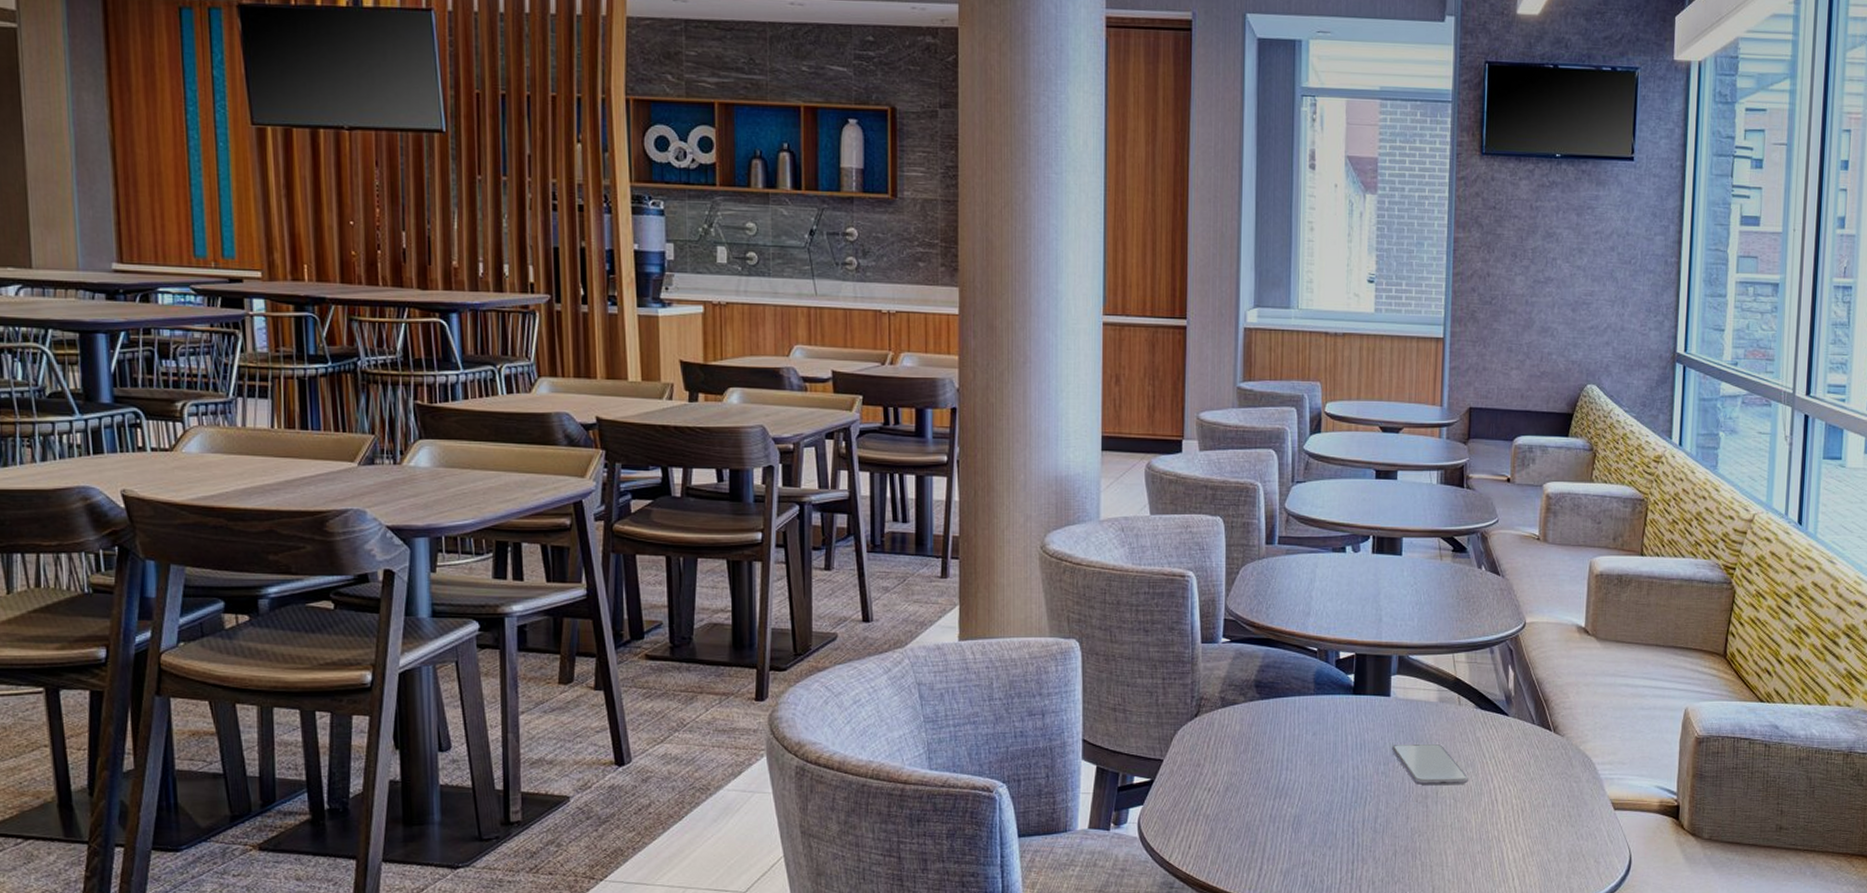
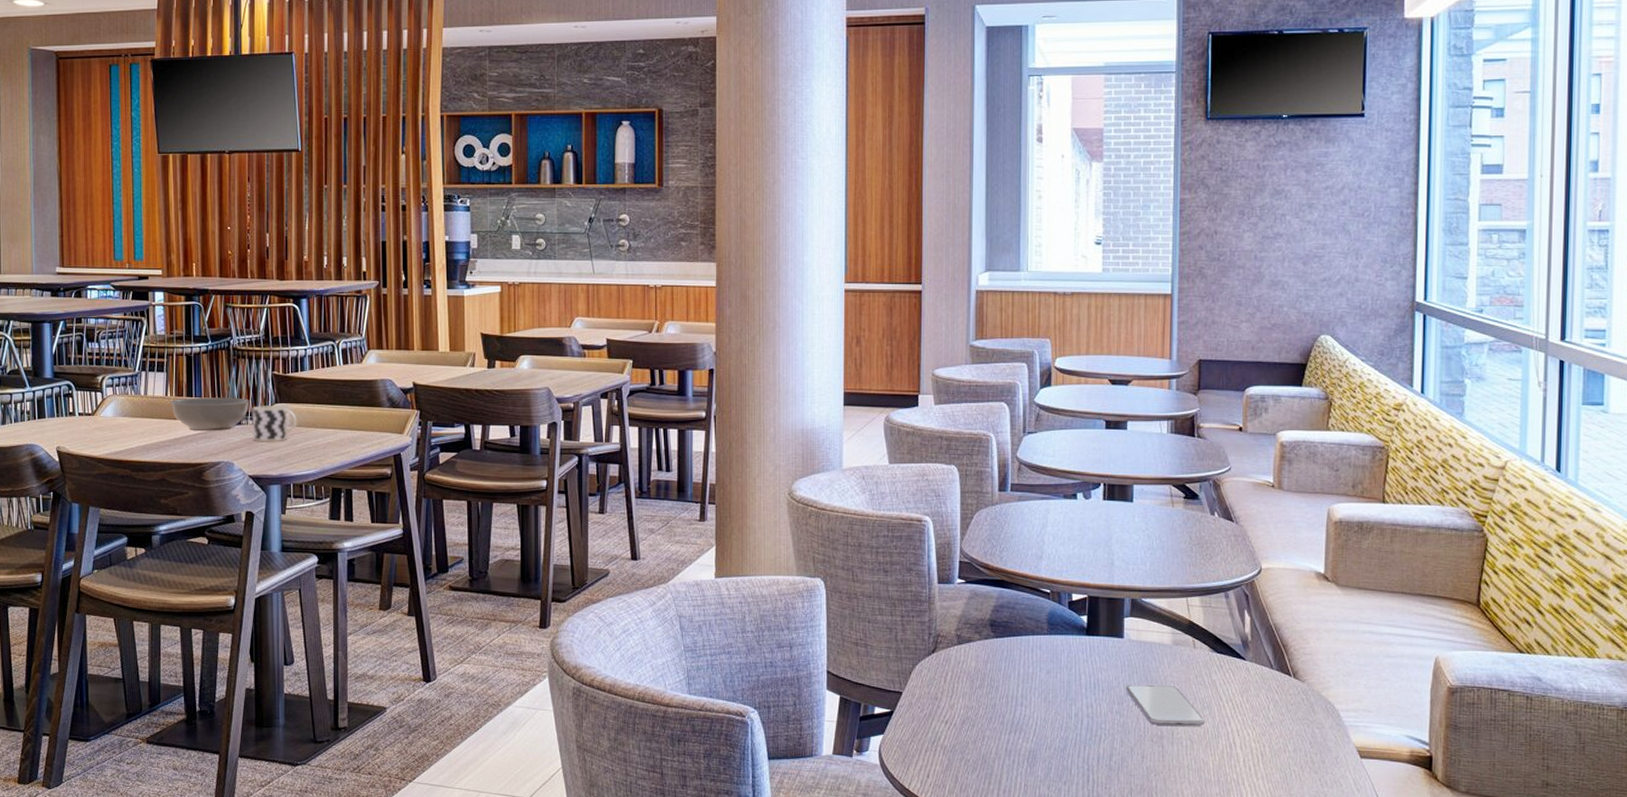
bowl: none [277,430,385,473] -> present [170,397,250,432]
cup: none [389,441,449,486] -> present [252,404,297,442]

